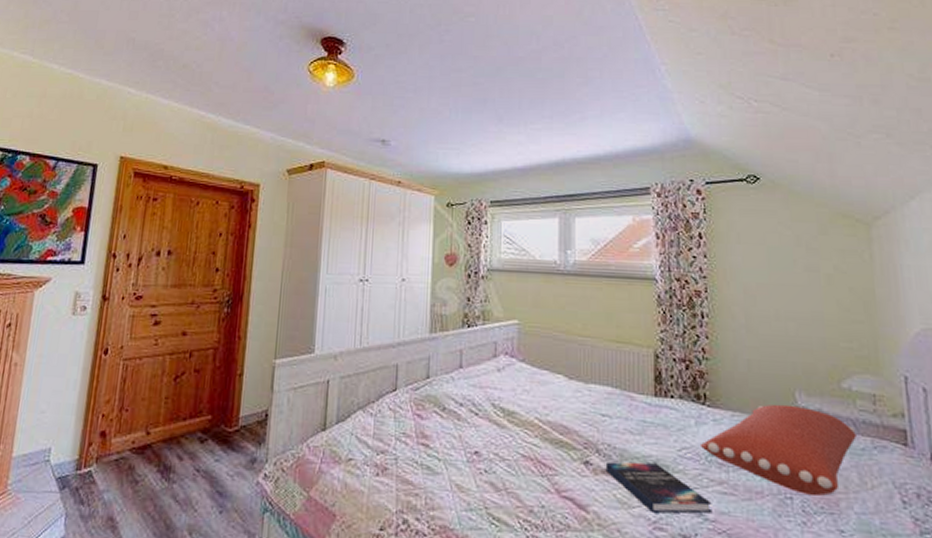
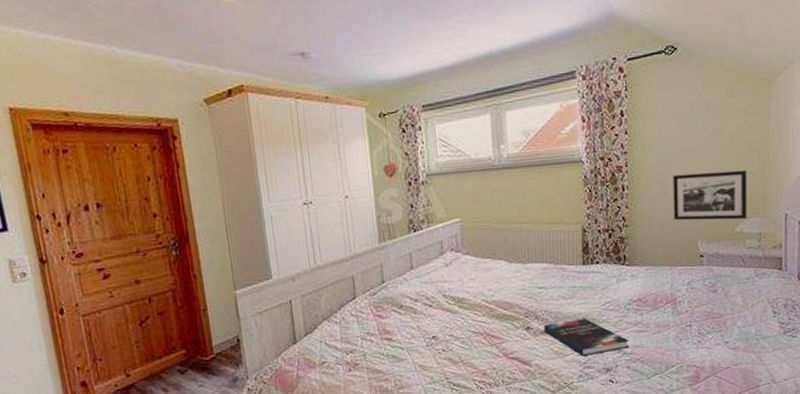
pillow: present [699,404,857,496] -> none [620,252,743,321]
picture frame: none [761,309,856,375] -> present [673,169,747,221]

